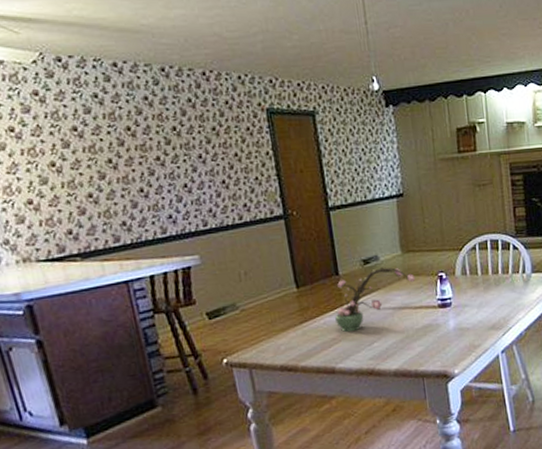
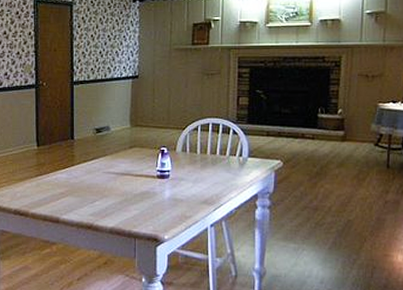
flower arrangement: present [335,267,416,332] -> none [66,137,140,189]

